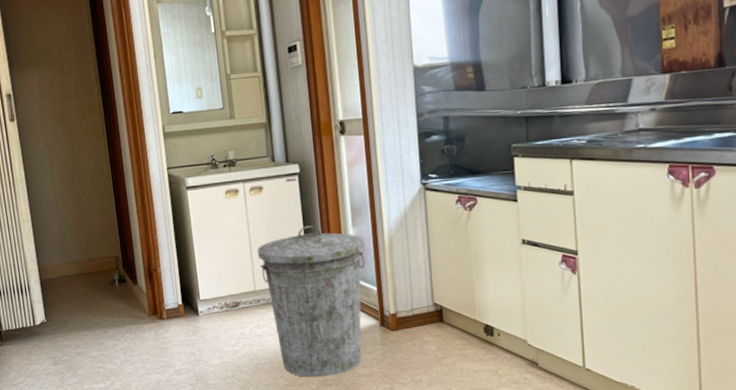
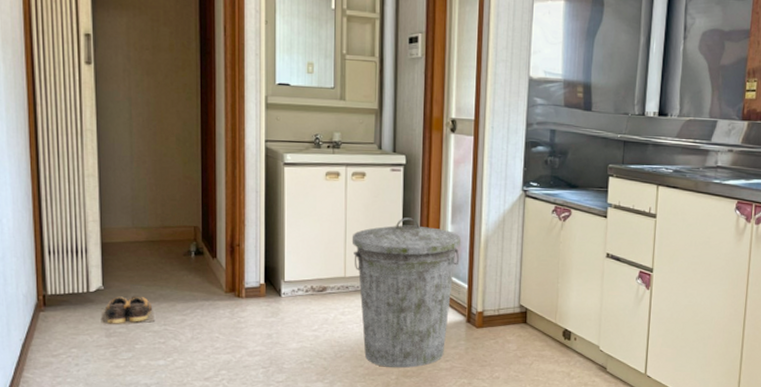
shoes: none [46,325,92,355] -> present [100,295,155,326]

